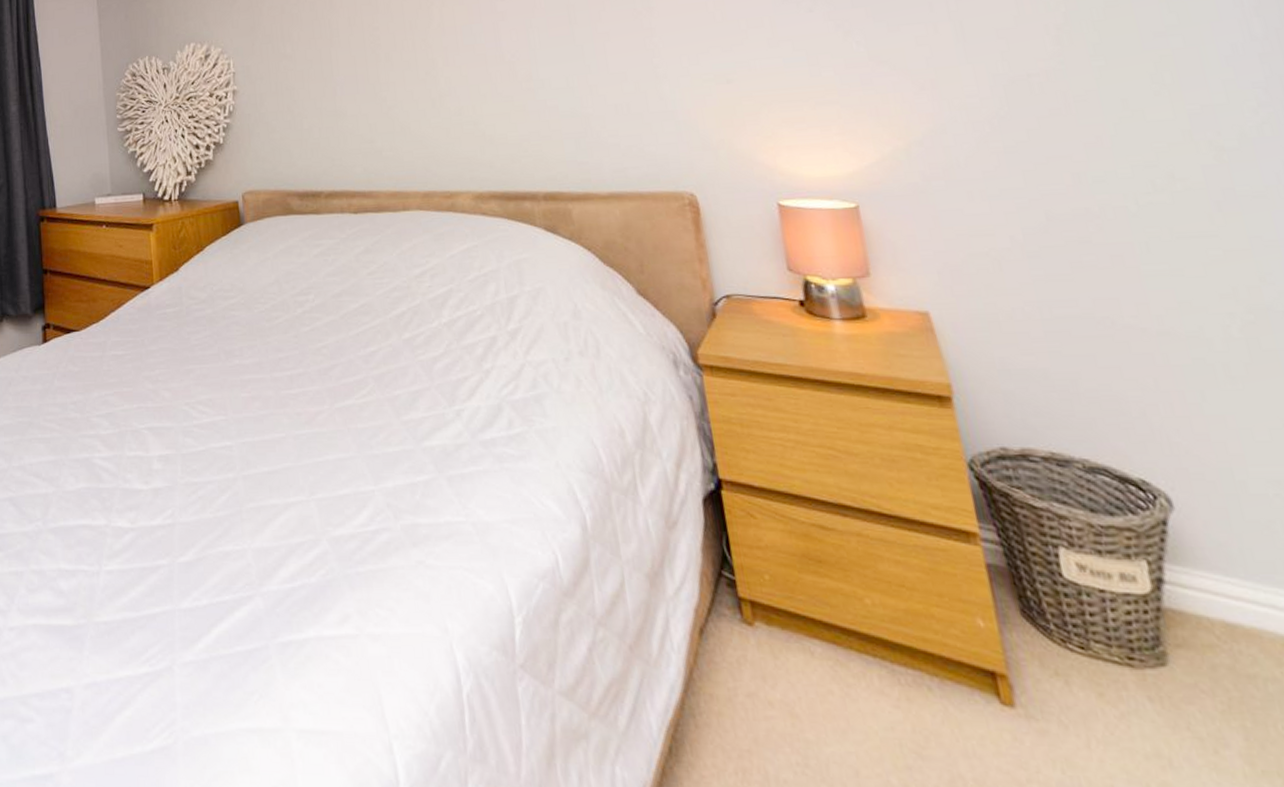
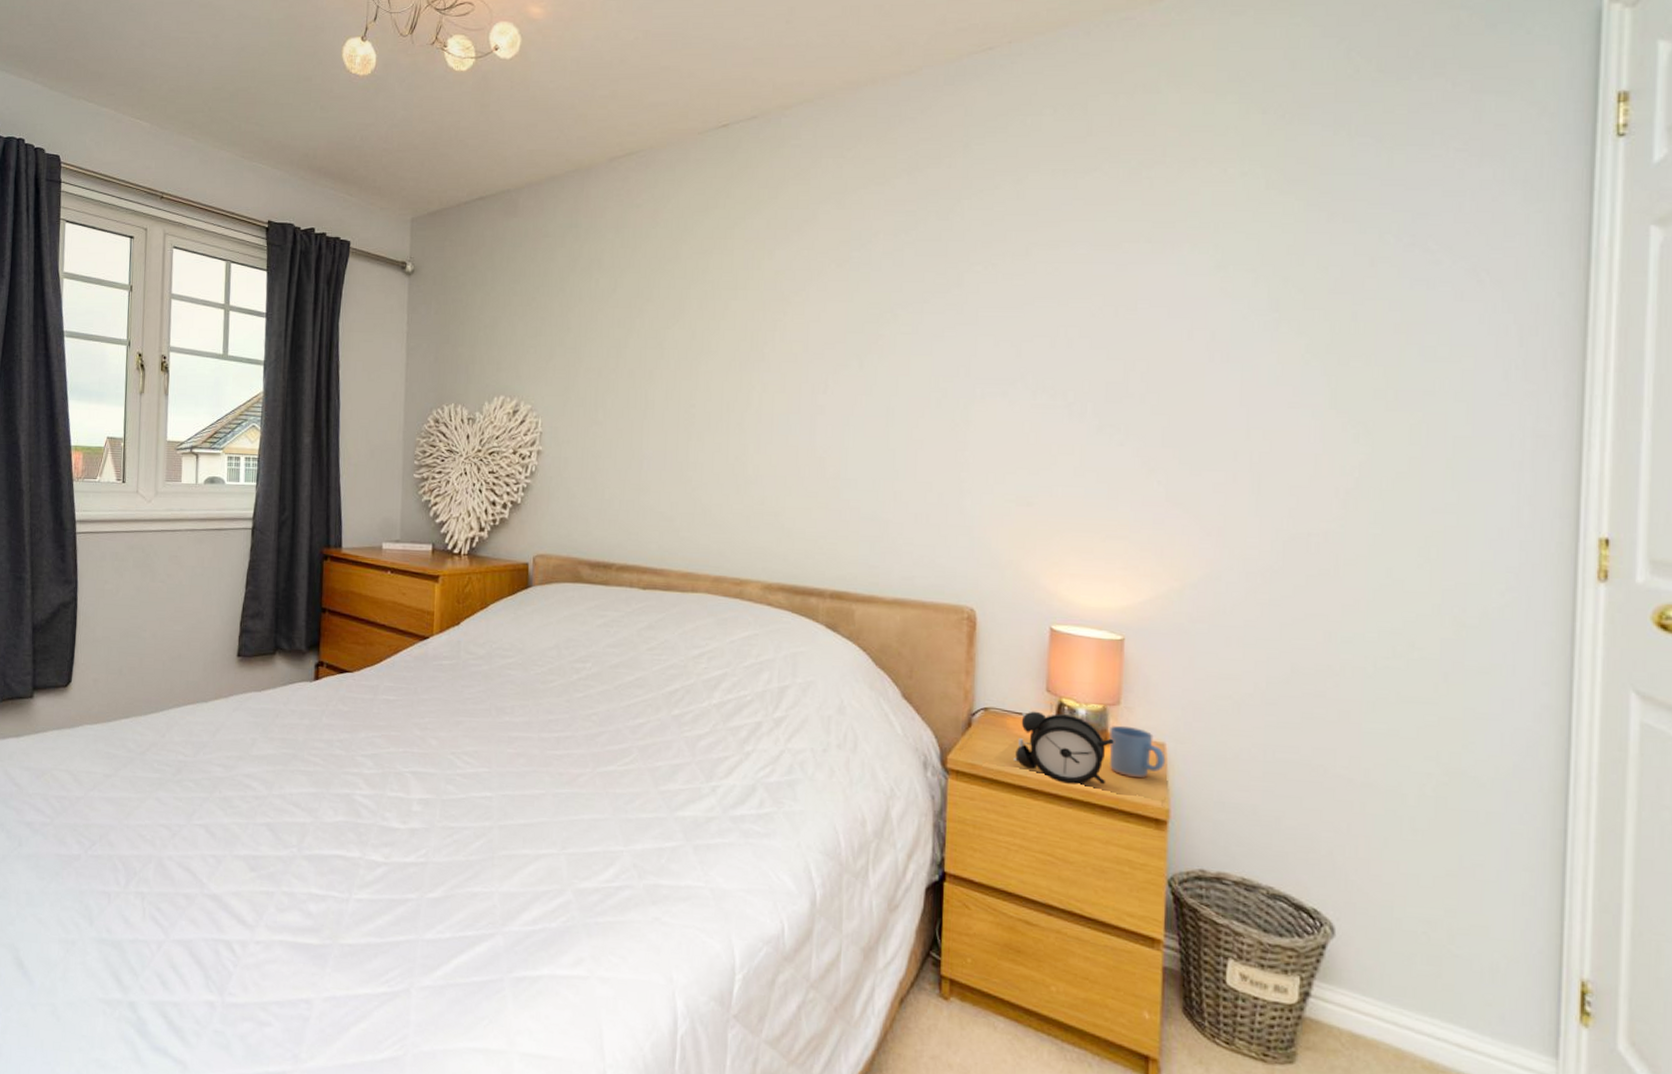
alarm clock: none [766,292,874,369] -> present [1014,711,1114,785]
mug: none [865,297,934,353] -> present [1108,725,1166,778]

